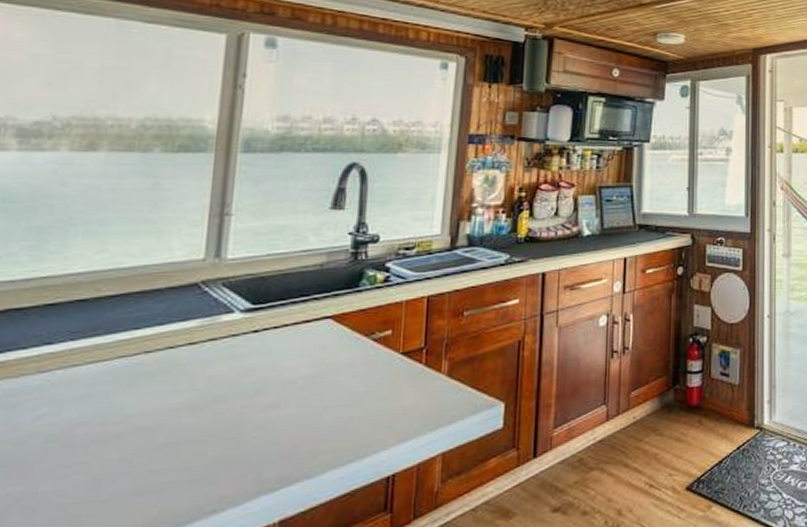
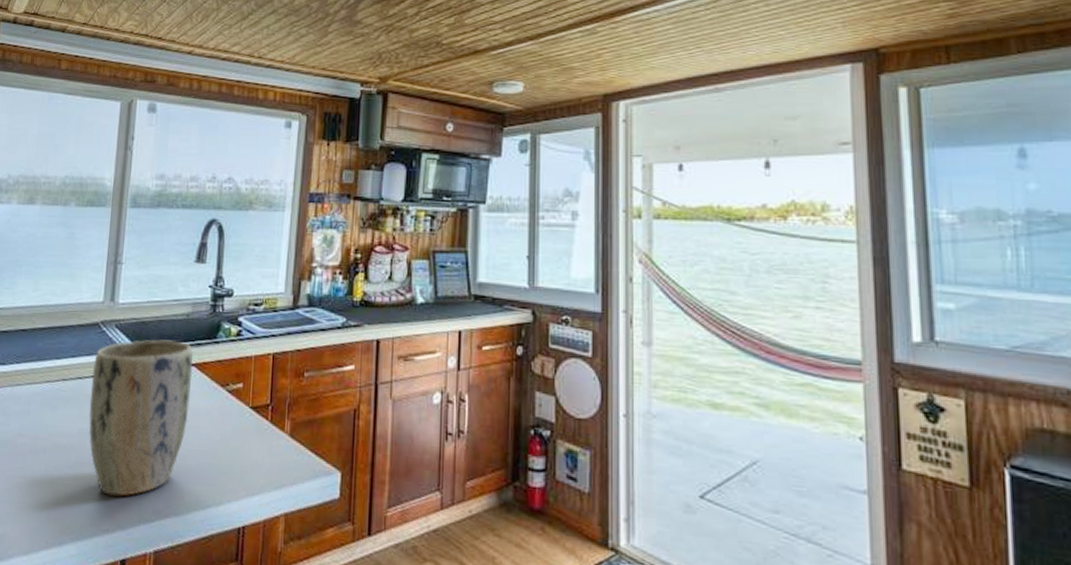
plant pot: none [184,294,330,472] -> present [88,339,194,497]

